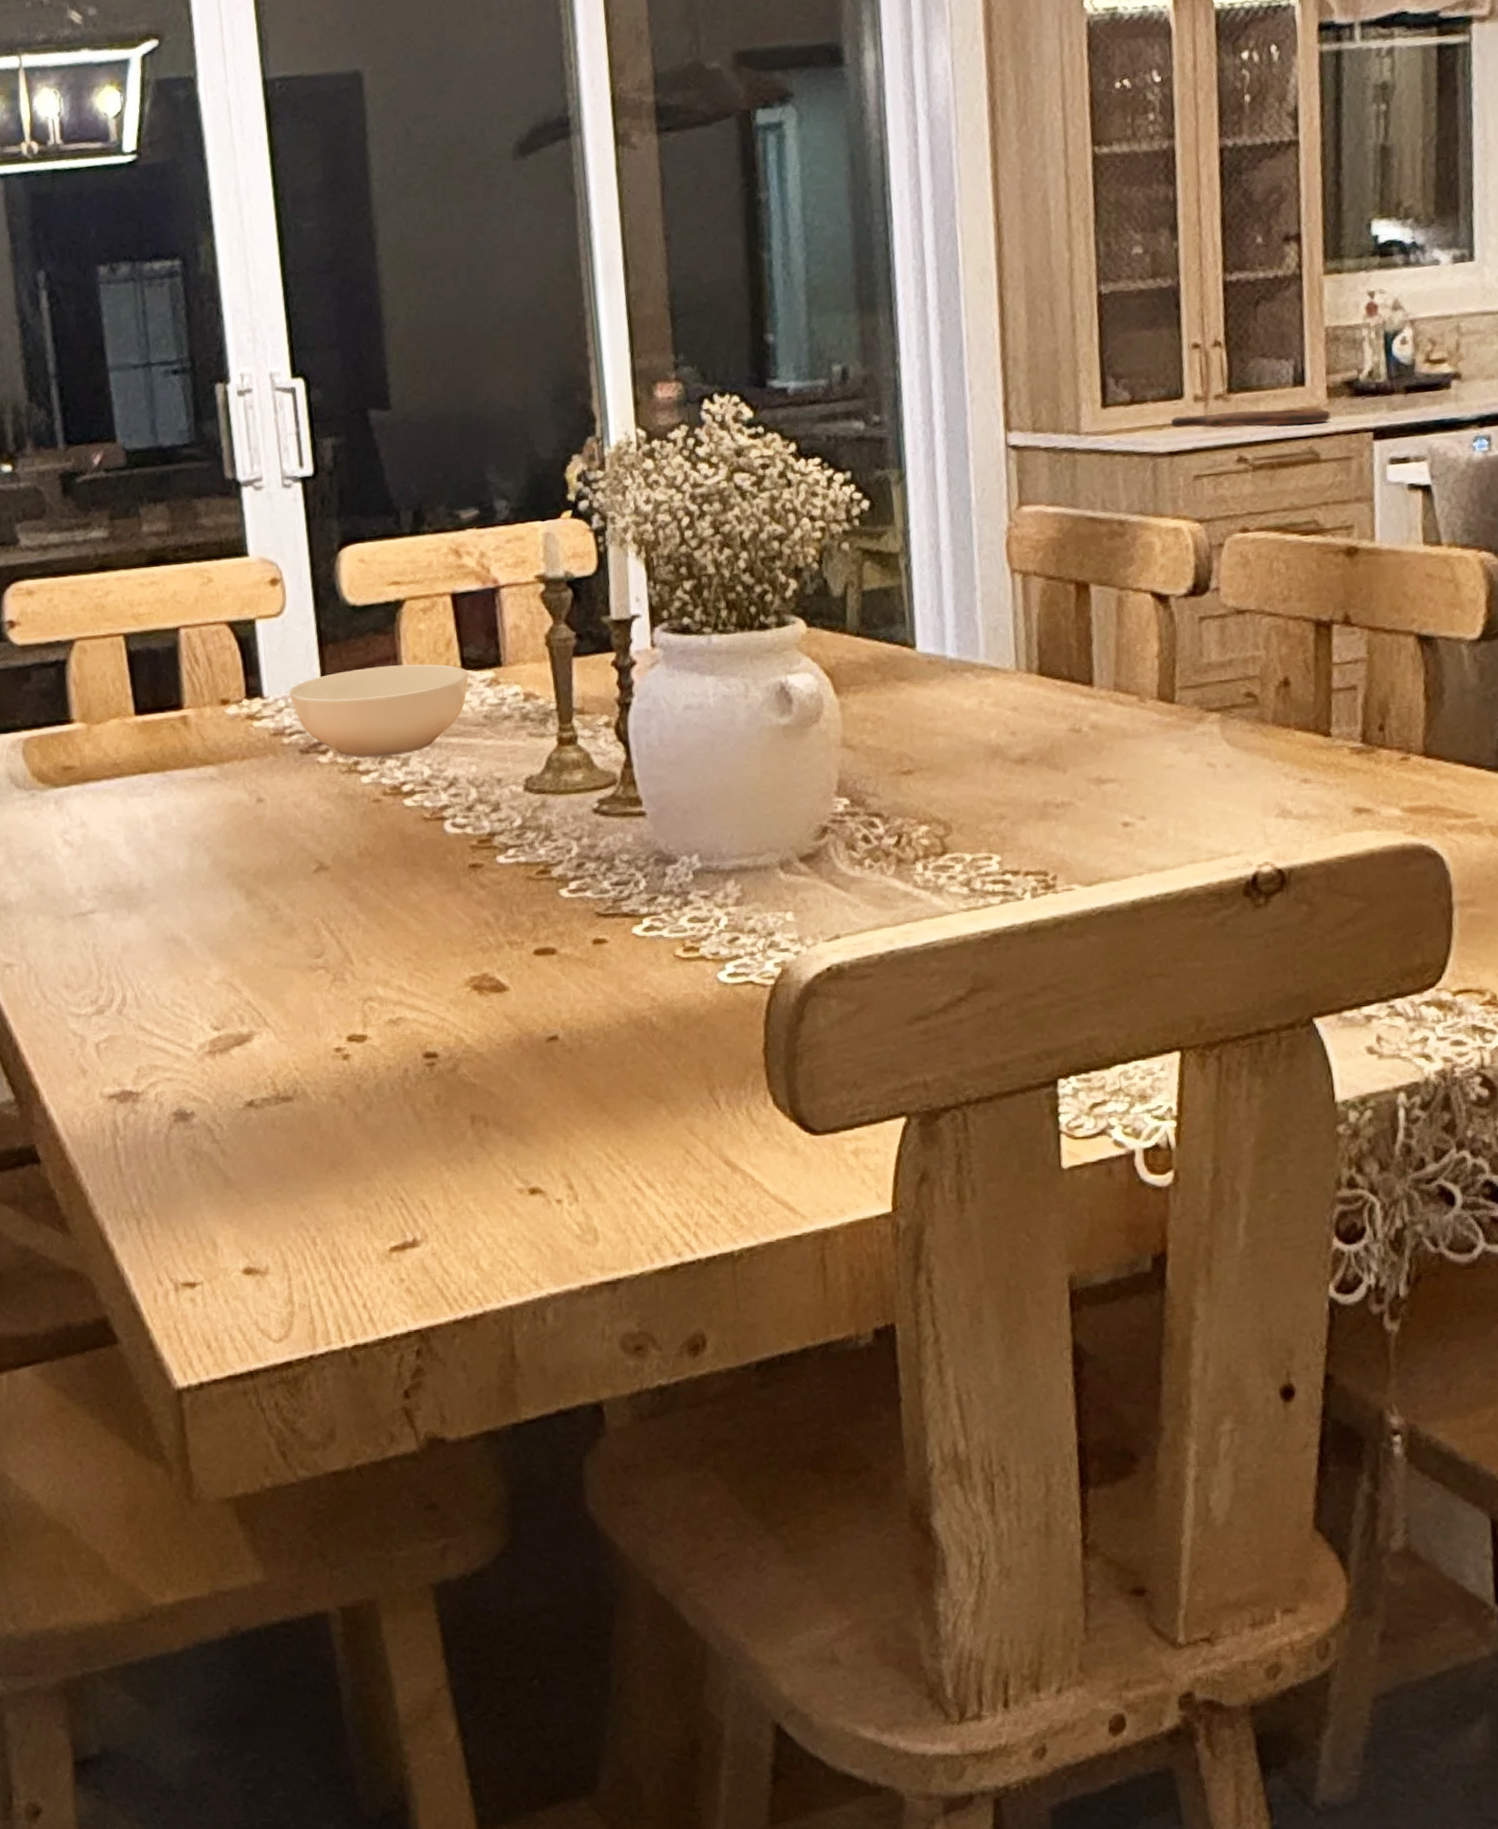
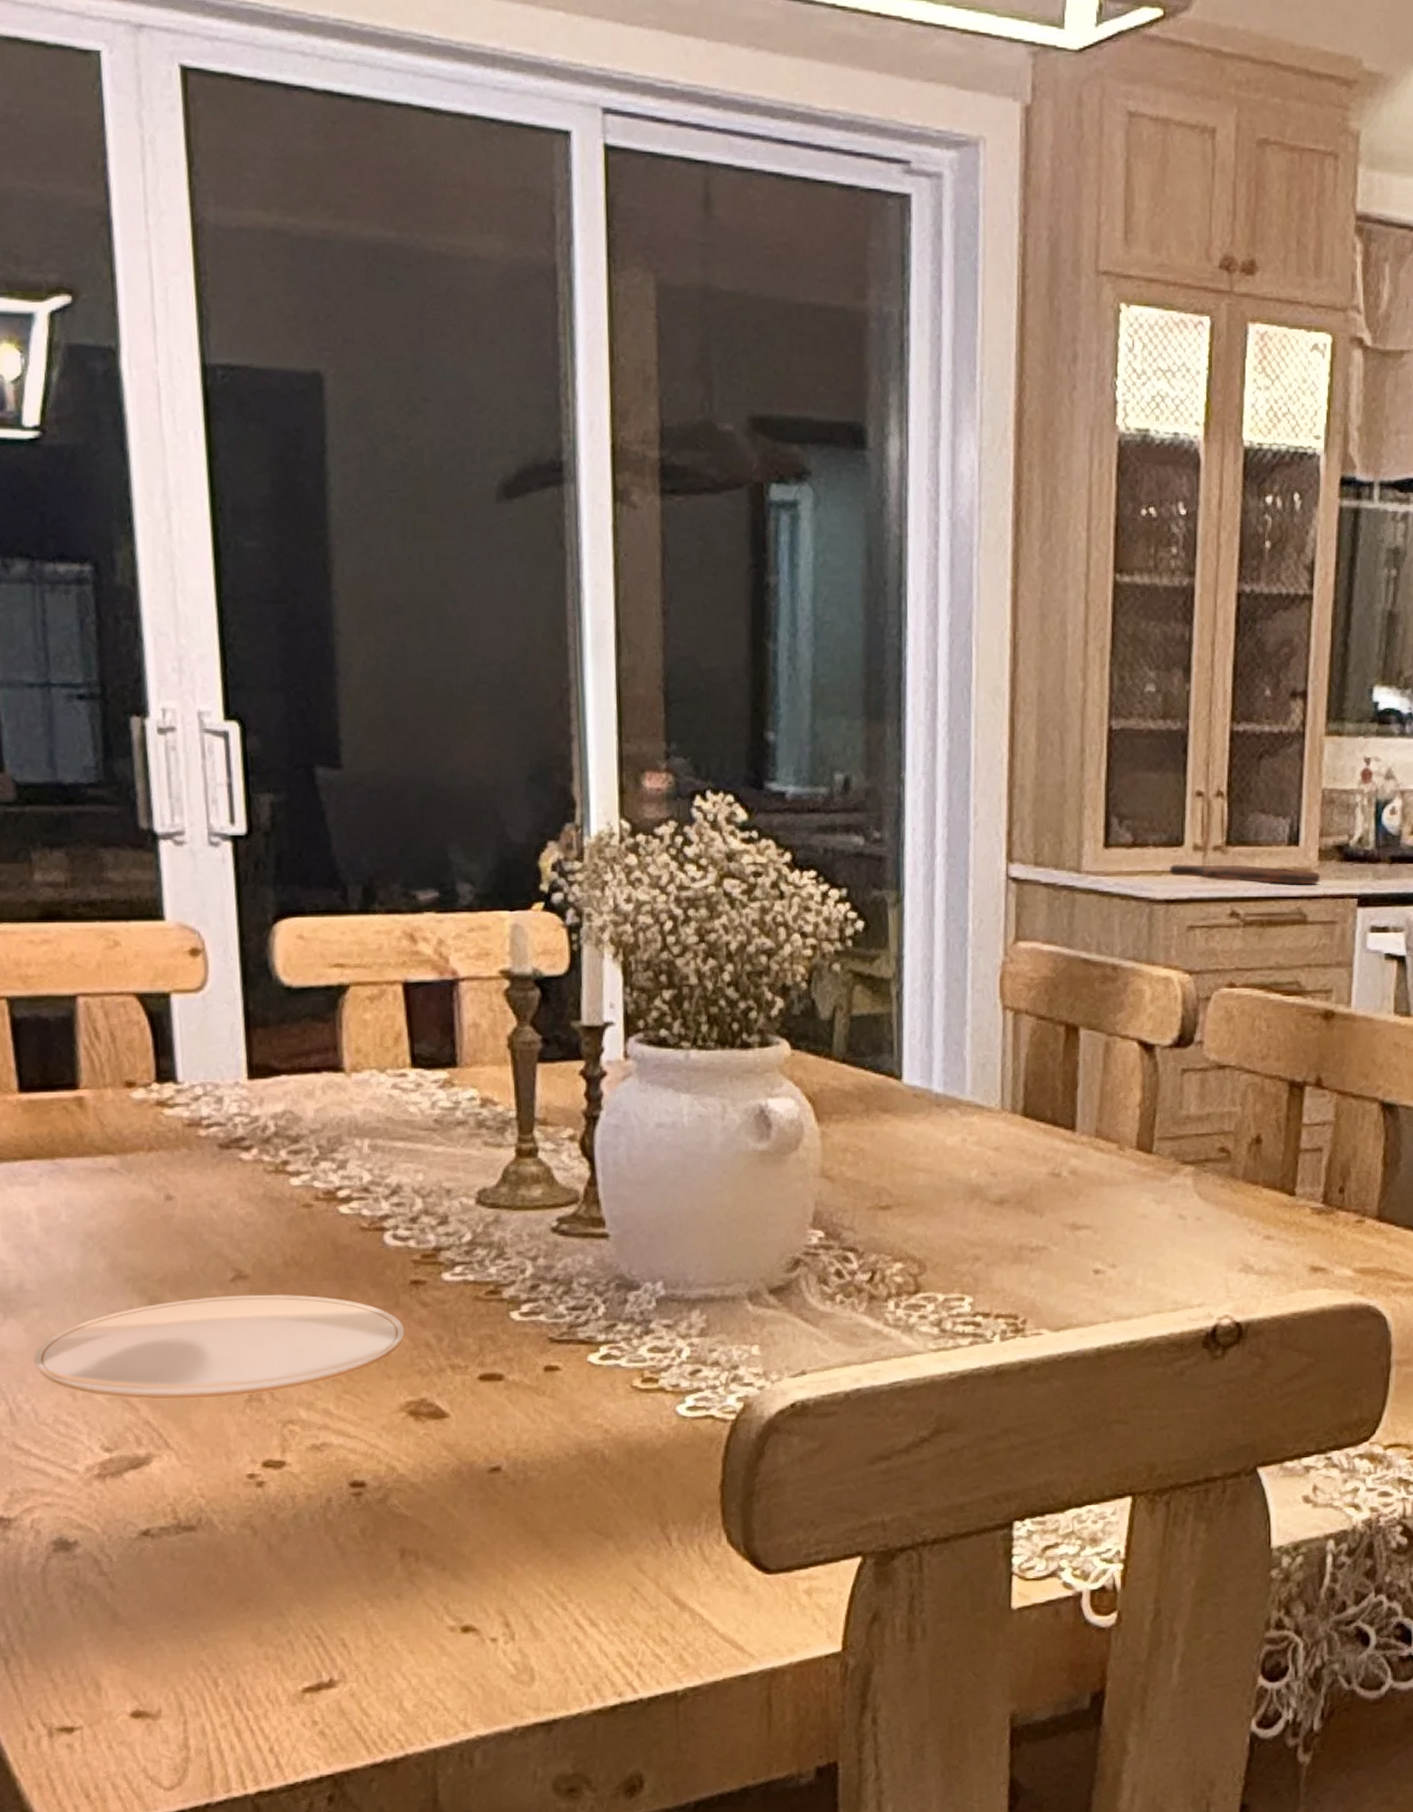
plate: none [153,882,466,982] -> present [34,1294,405,1400]
bowl: present [289,664,469,758] -> none [208,1057,420,1158]

